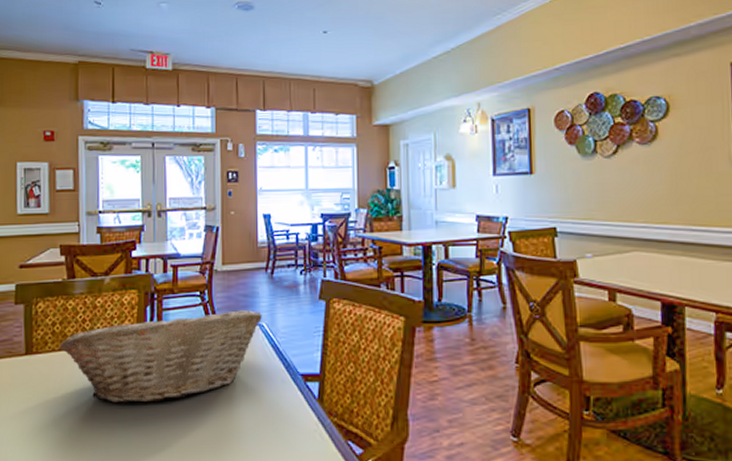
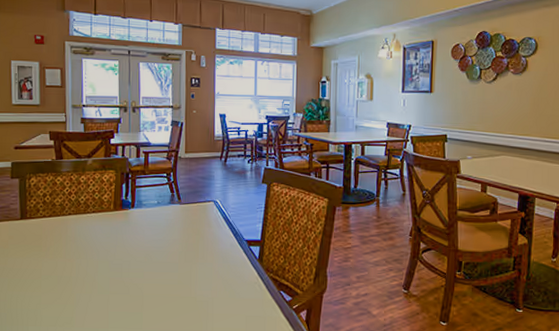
fruit basket: present [59,310,262,403] -> none [49,189,216,259]

